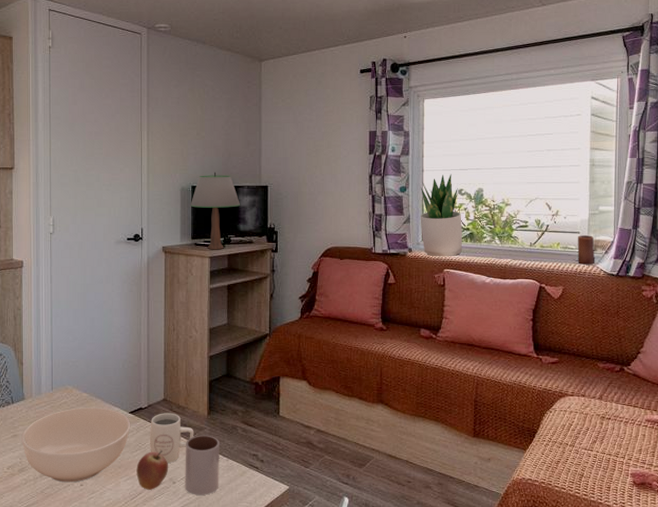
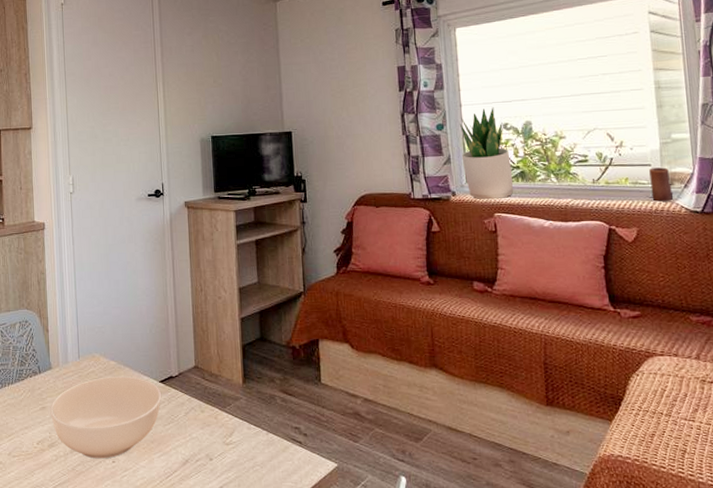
fruit: present [136,450,169,490] -> none [170,423,205,467]
mug: present [150,413,194,463] -> none [182,381,230,437]
cup: present [185,435,219,495] -> none [221,405,260,473]
table lamp: present [190,172,241,250] -> none [211,120,264,203]

